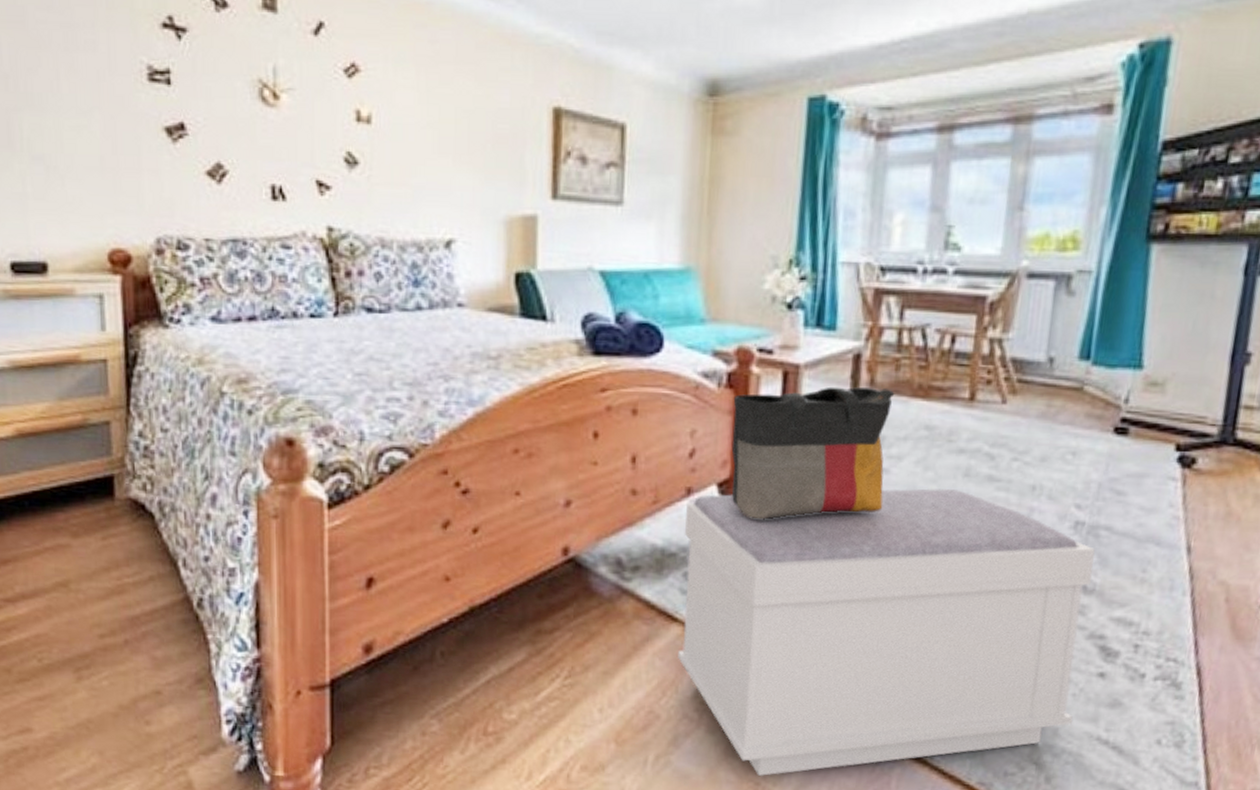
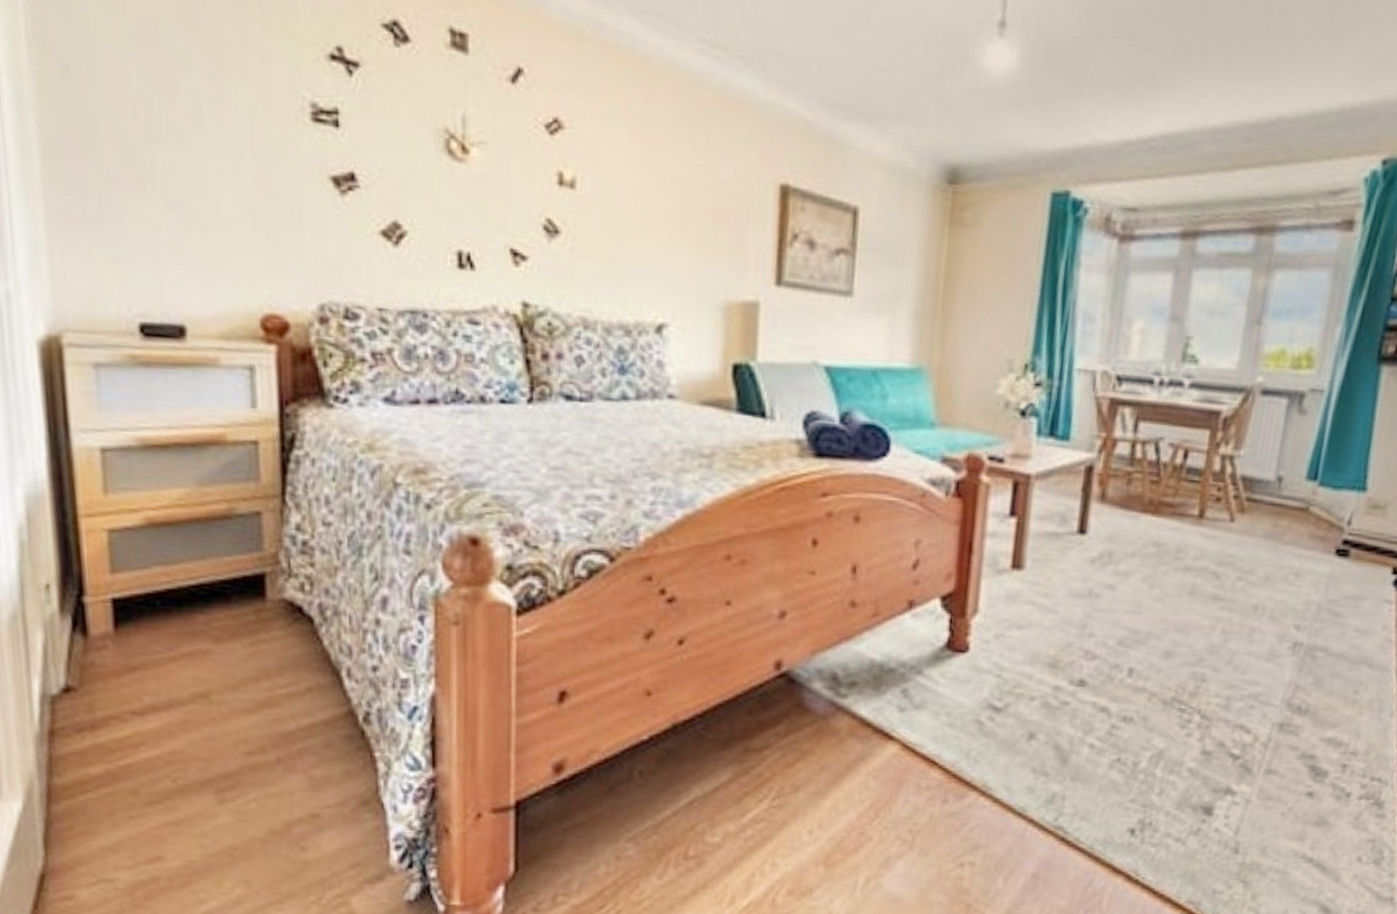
bench: present [678,488,1095,776] -> none [893,606,1311,898]
tote bag: present [731,386,895,520] -> none [954,499,1126,636]

